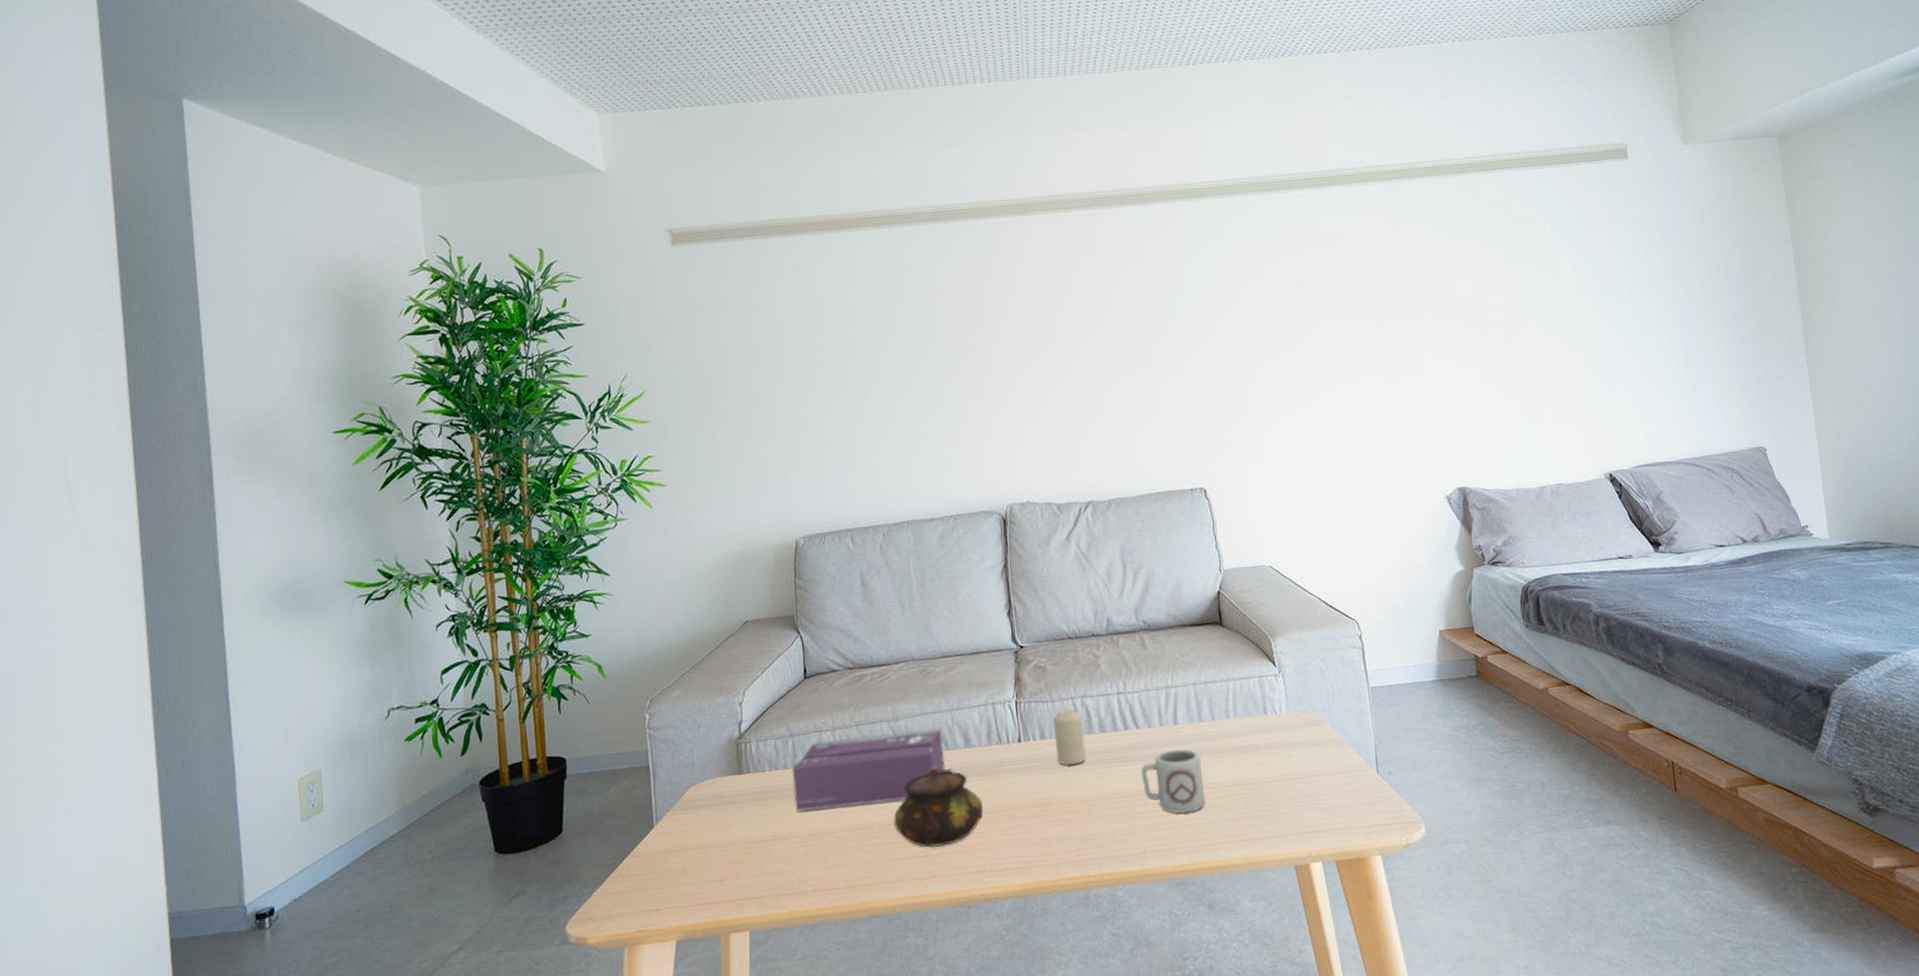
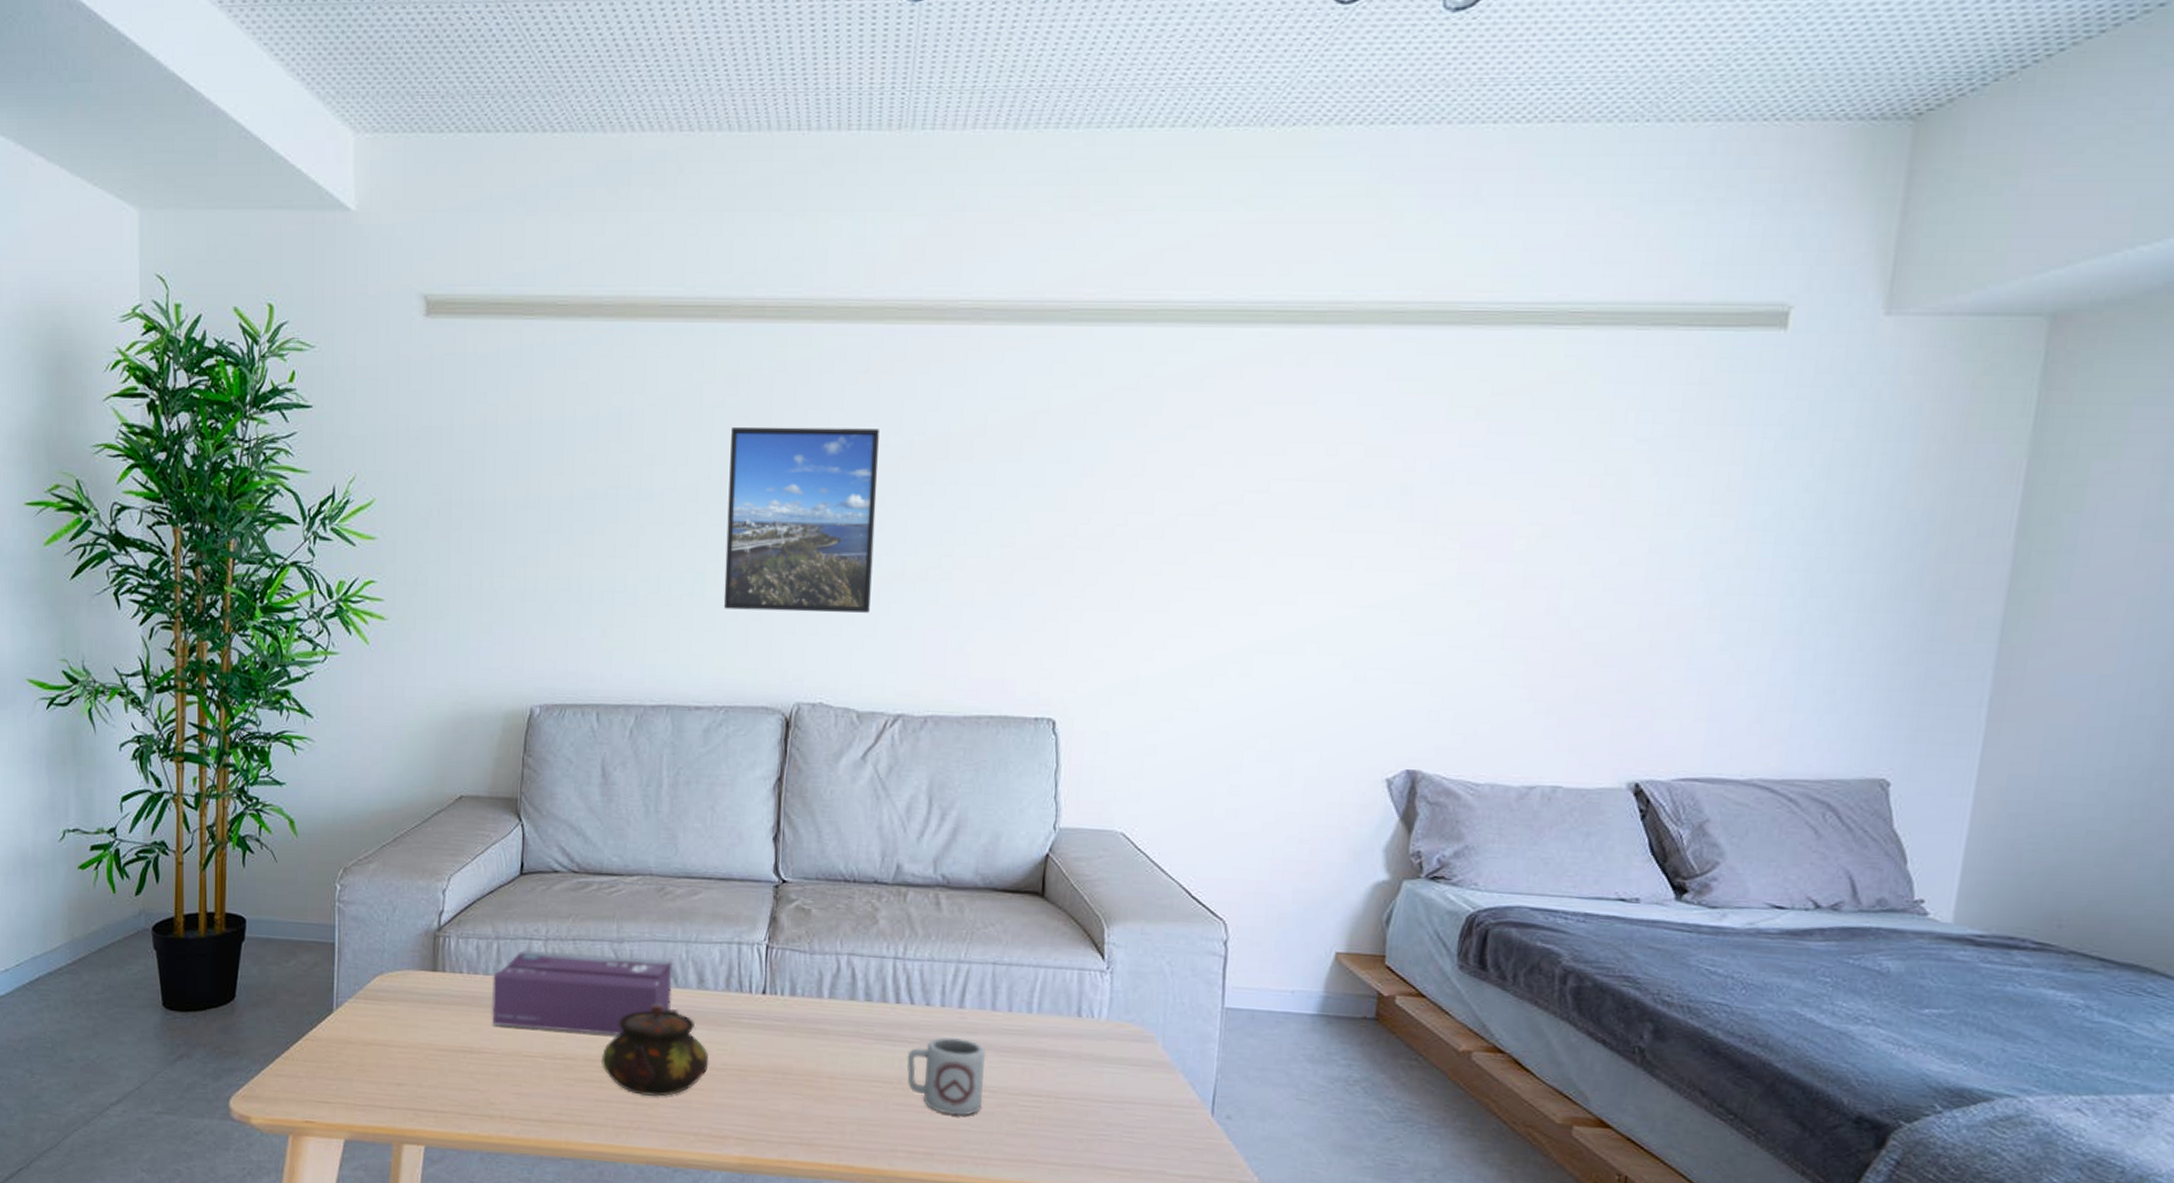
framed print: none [926,291,1054,440] -> present [723,426,879,613]
candle: present [1053,708,1087,765] -> none [806,964,845,1033]

